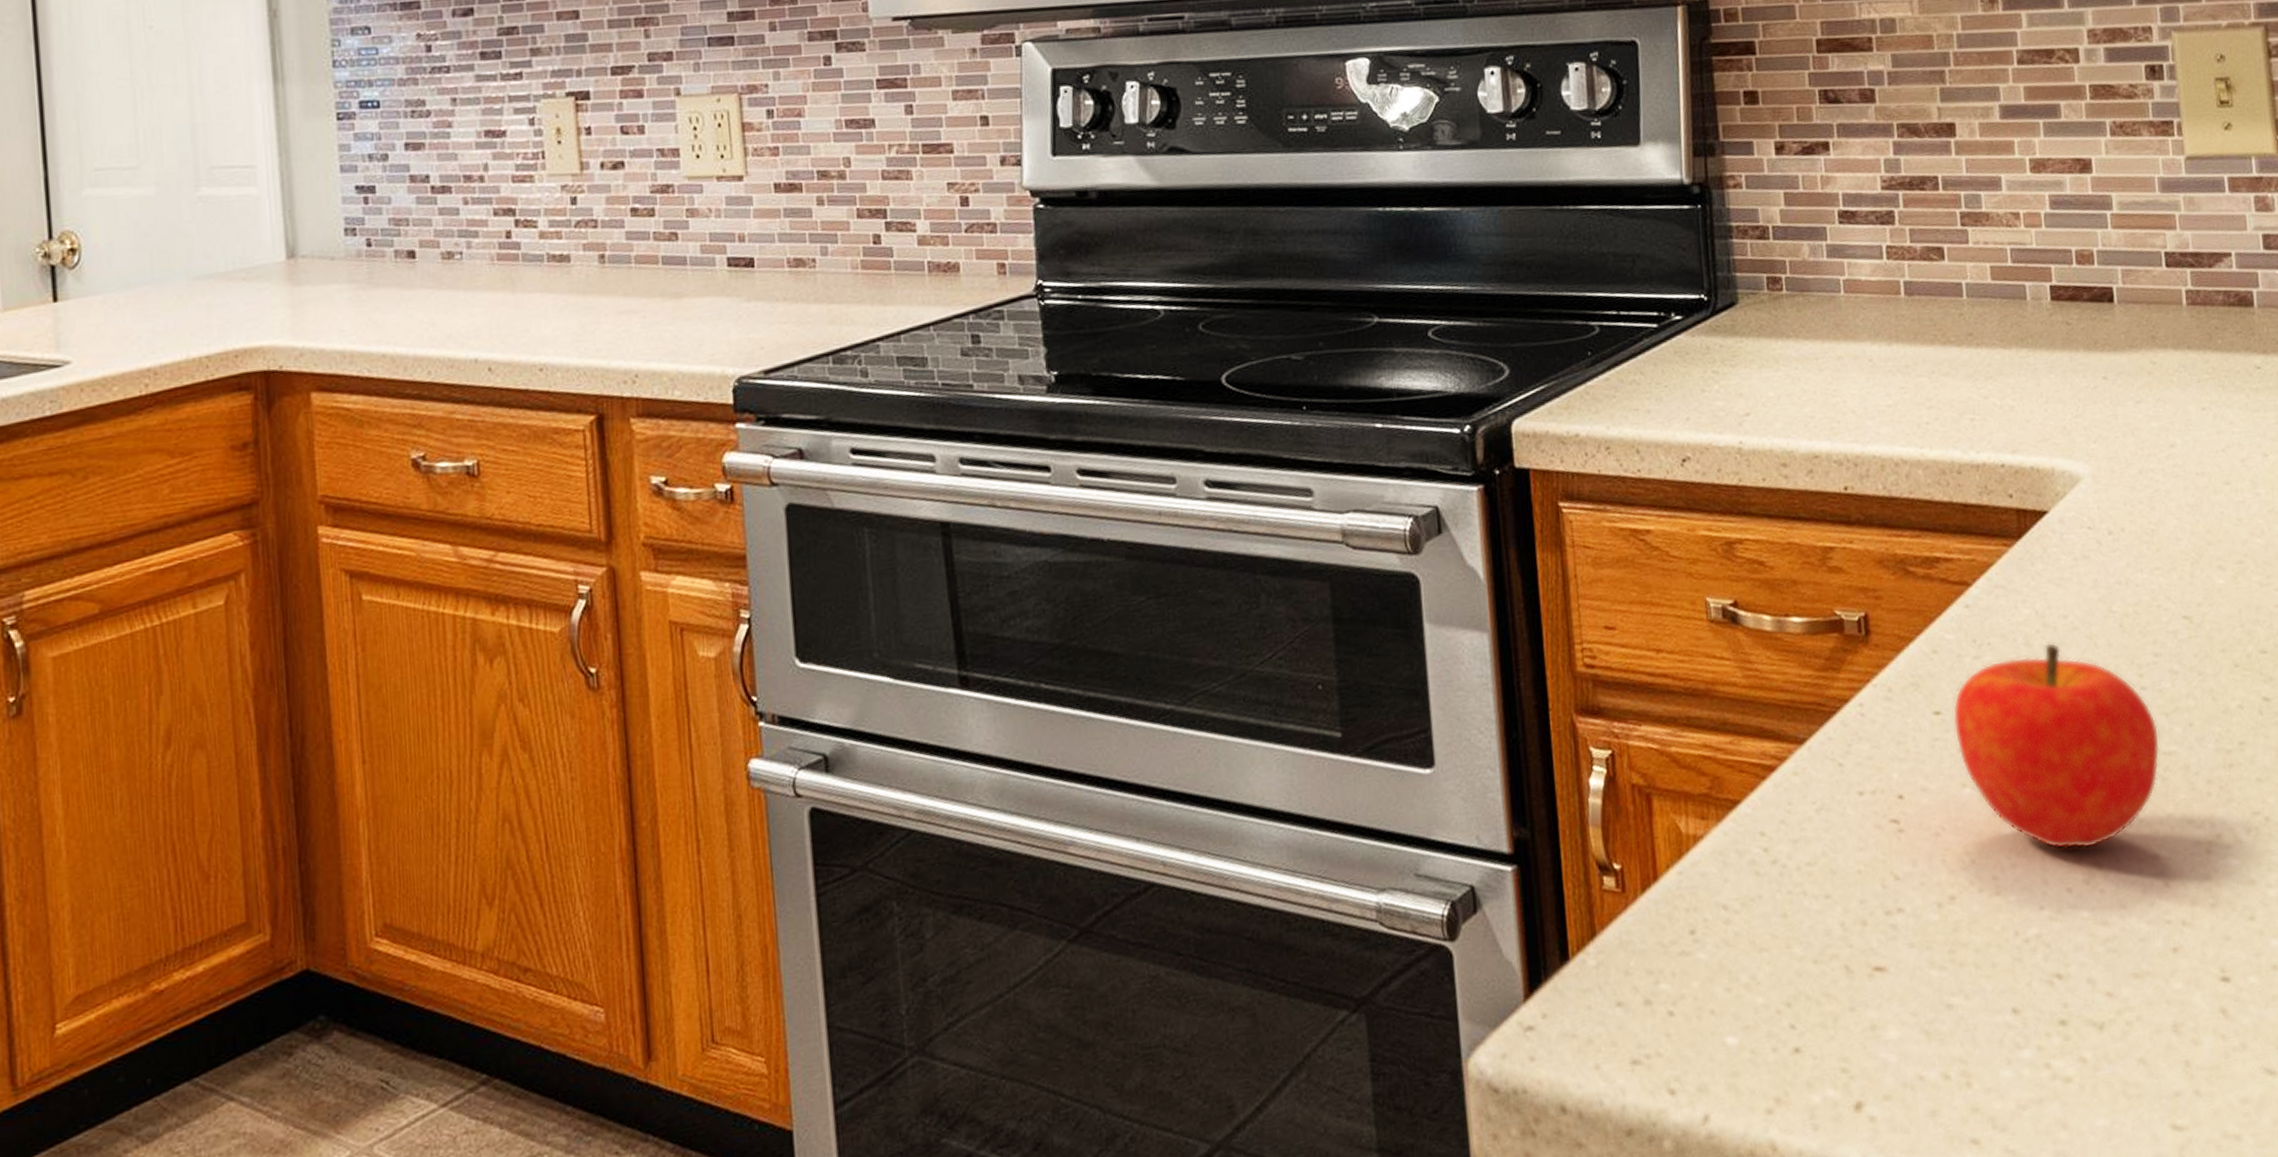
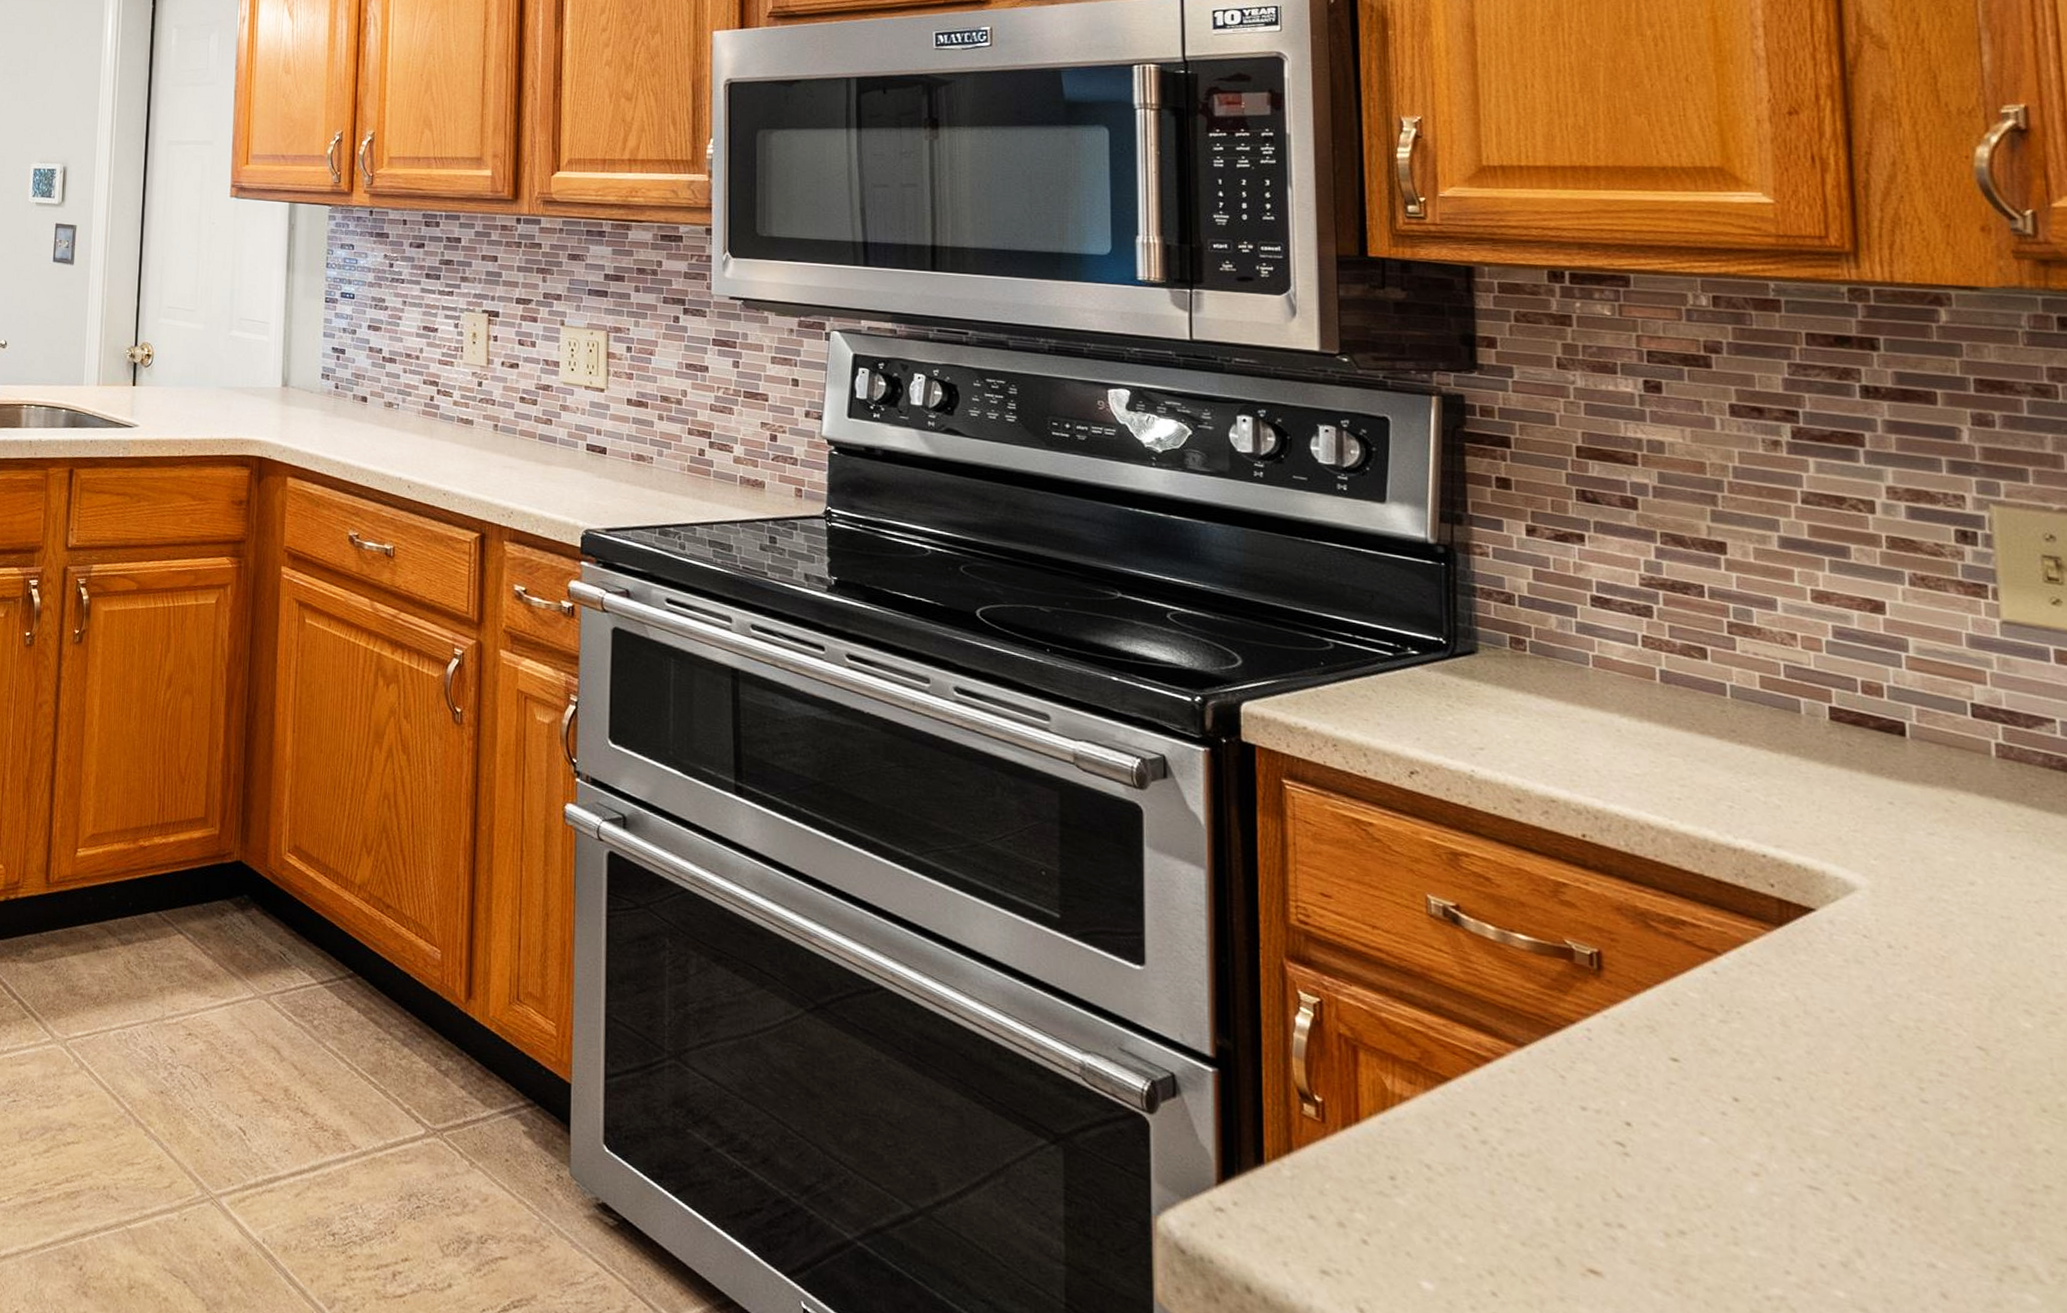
fruit: present [1952,642,2160,849] -> none [1692,1029,1943,1235]

